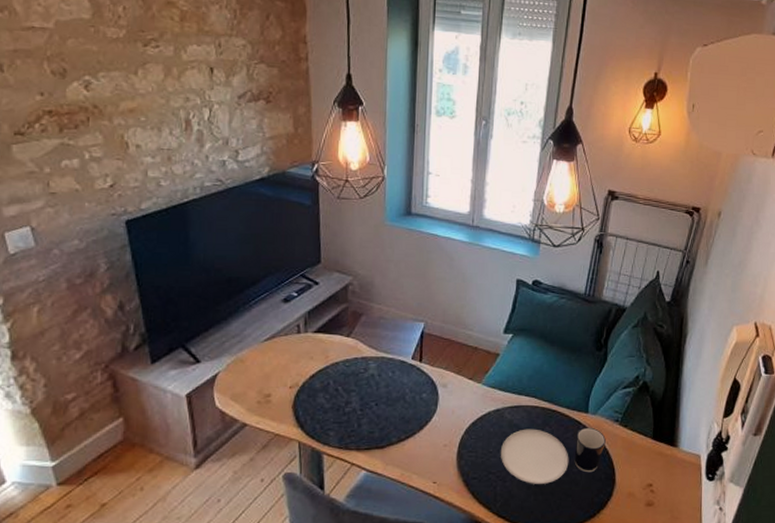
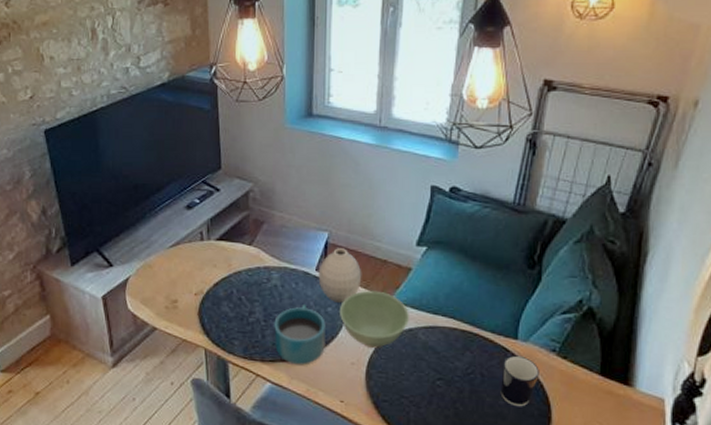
cup: none [370,391,420,451] -> present [274,303,326,365]
vase: none [414,337,455,388] -> present [318,248,362,303]
bowl: none [434,375,497,429] -> present [340,290,409,348]
plate: present [501,429,569,484] -> none [414,352,494,415]

